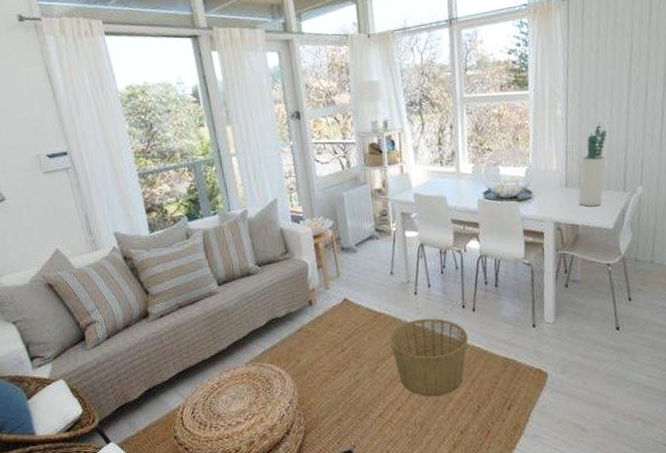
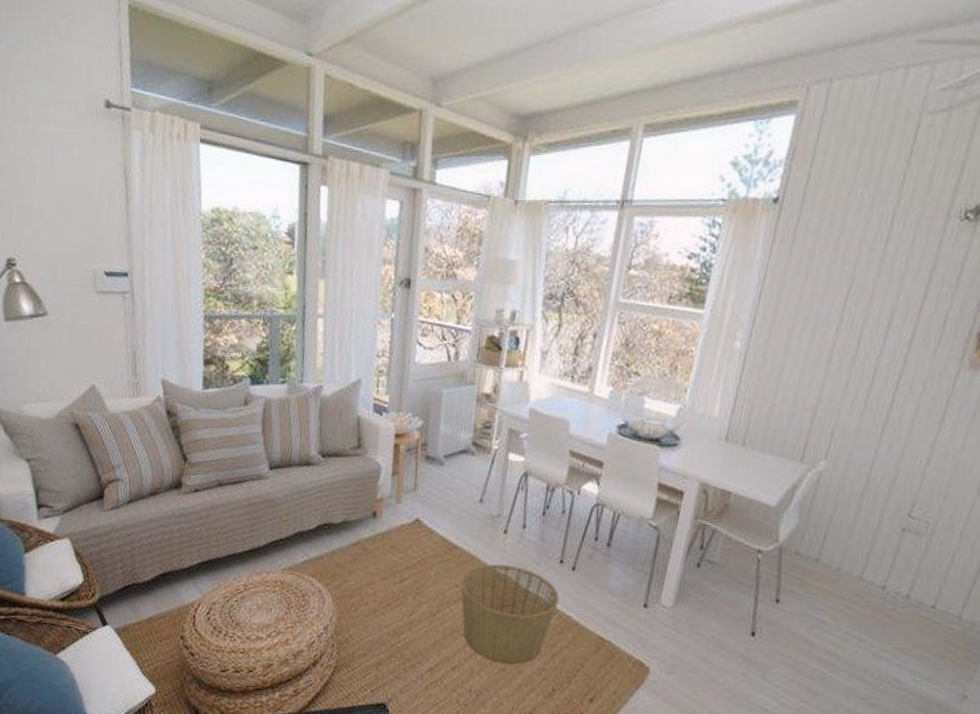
vase: present [578,121,607,207] -> none [737,367,795,475]

